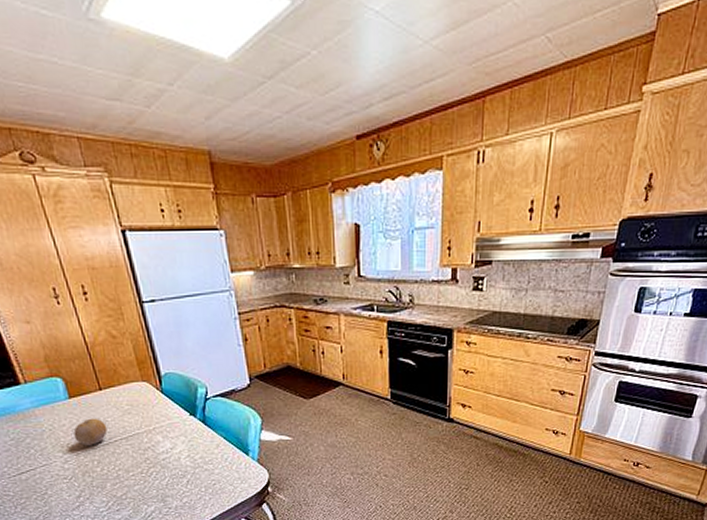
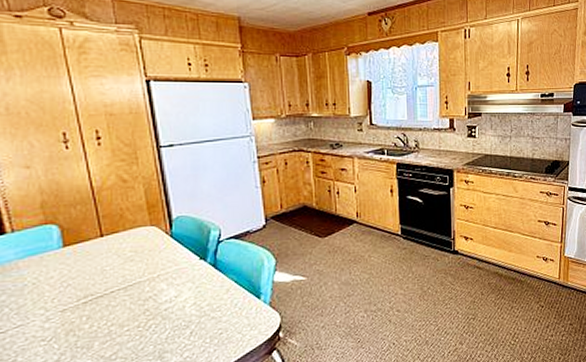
fruit: present [73,418,107,446] -> none [62,267,104,300]

